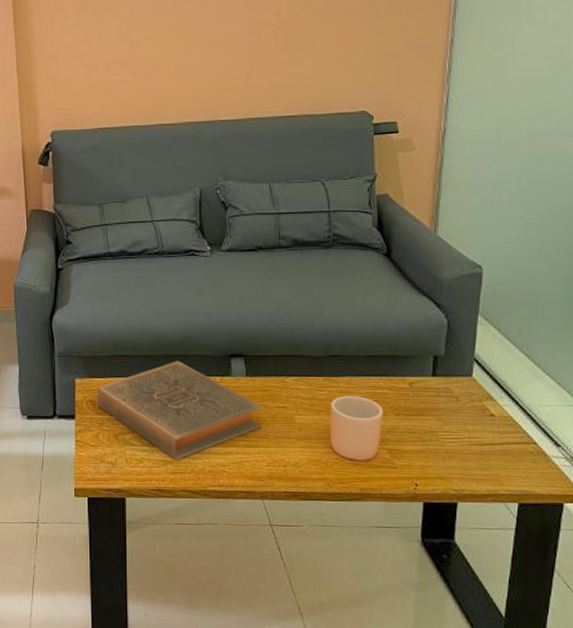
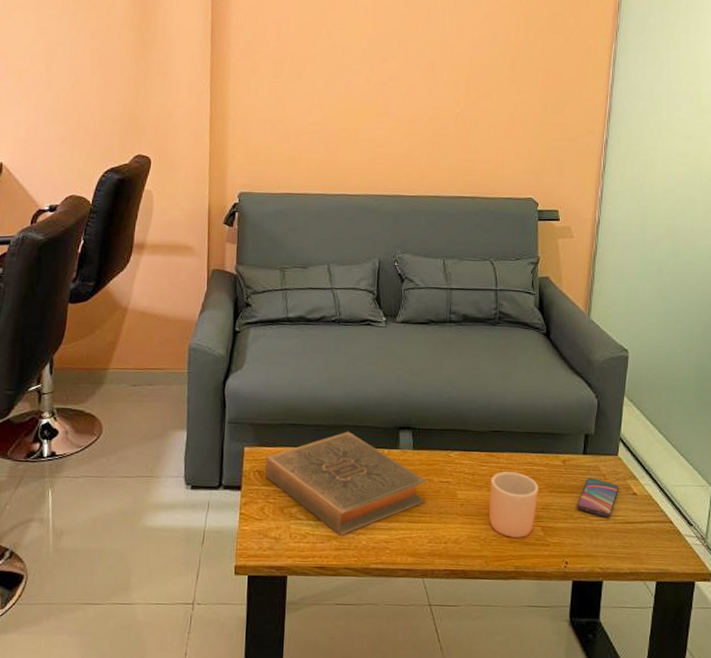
smartphone: none [426,399,473,439] -> present [577,477,618,518]

